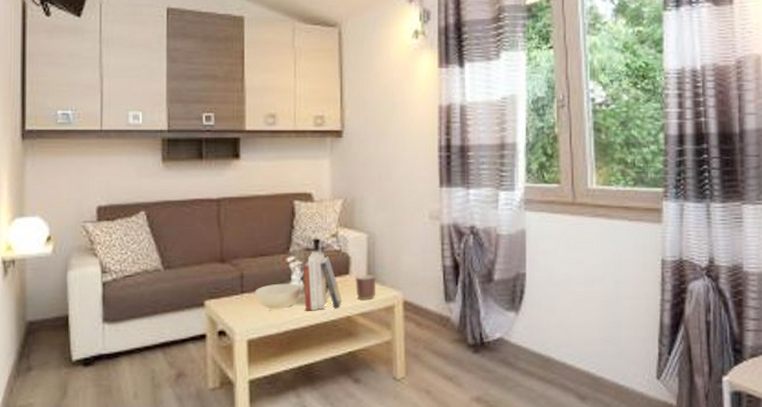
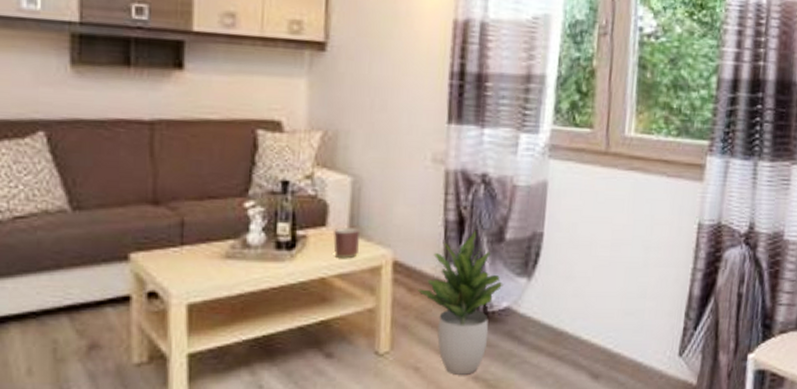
bowl: present [255,283,301,310] -> none [199,234,262,268]
books: present [302,251,342,311] -> none [265,195,315,270]
potted plant: none [424,272,495,397] -> present [417,229,503,375]

